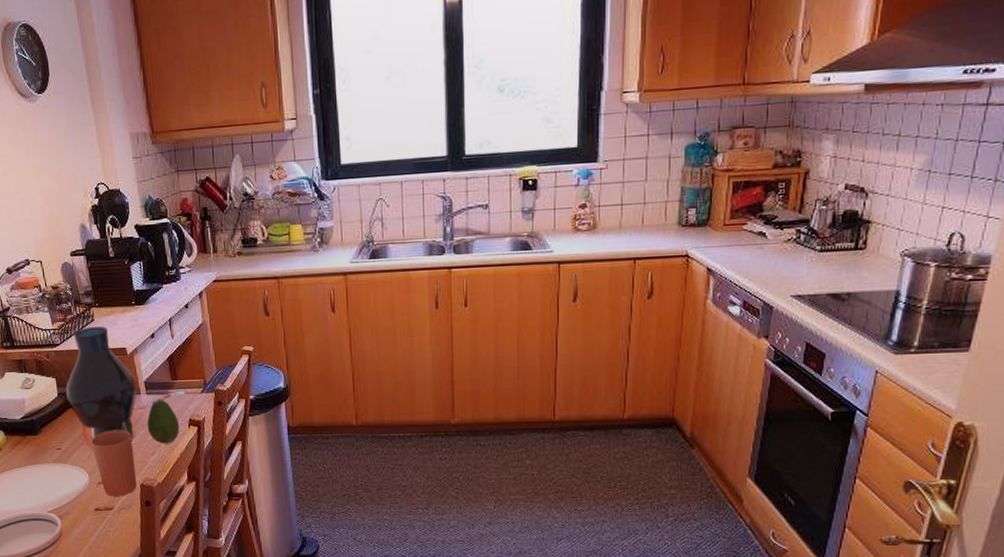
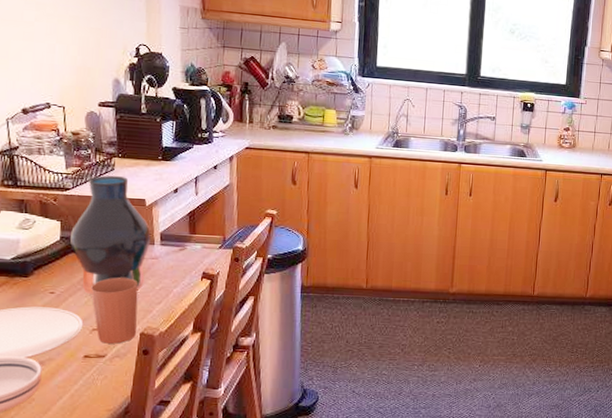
fruit: present [147,399,180,444] -> none [156,251,192,295]

